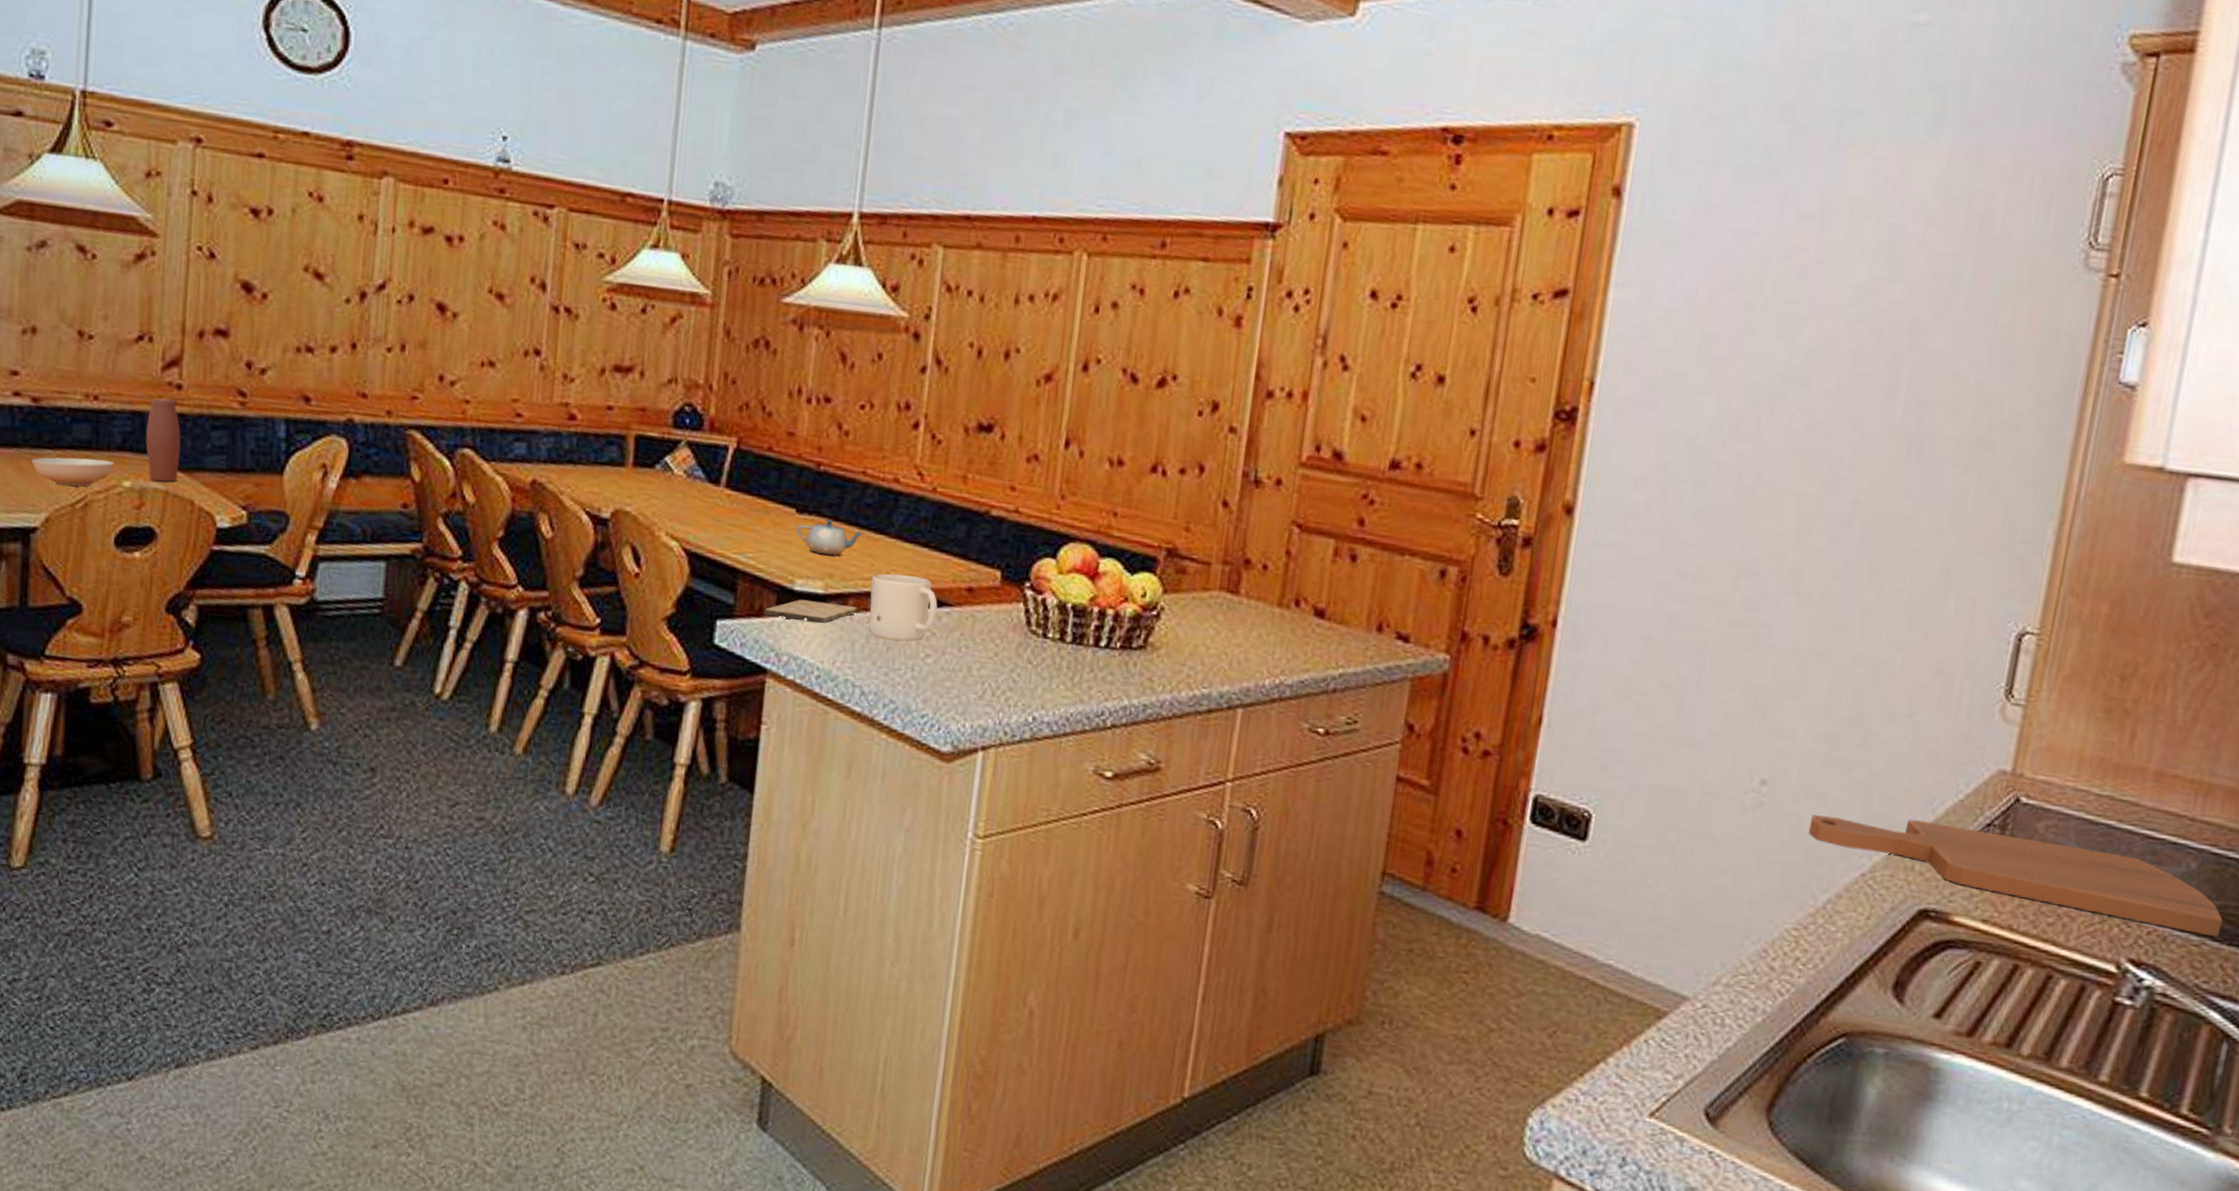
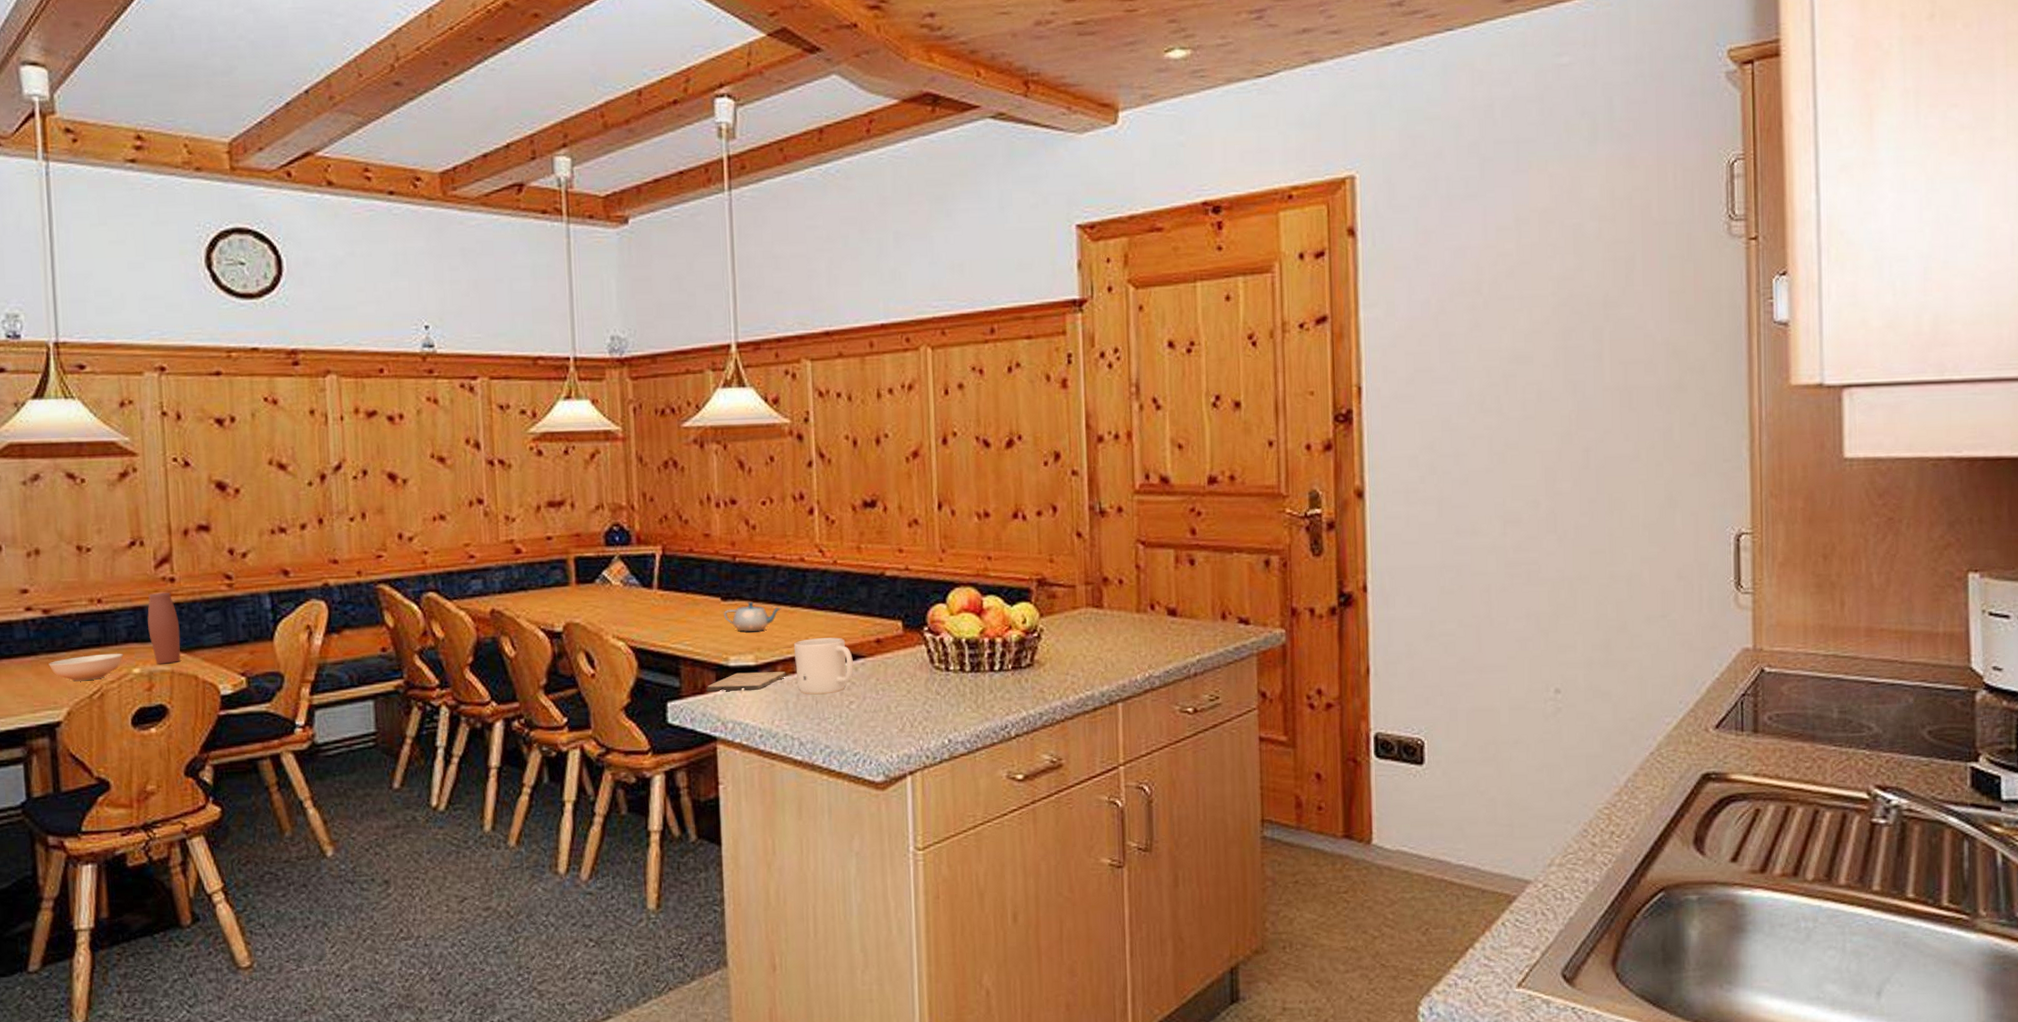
cutting board: present [1808,815,2223,938] -> none [1601,700,1943,756]

